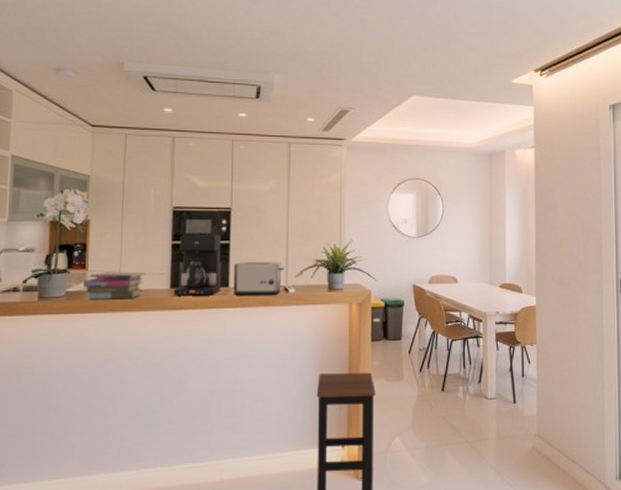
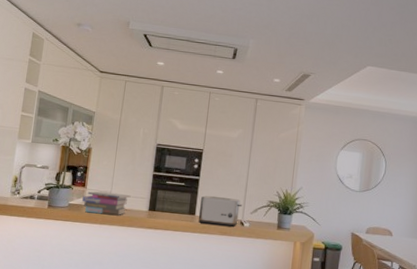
coffee maker: present [173,234,221,296] -> none [150,167,193,221]

